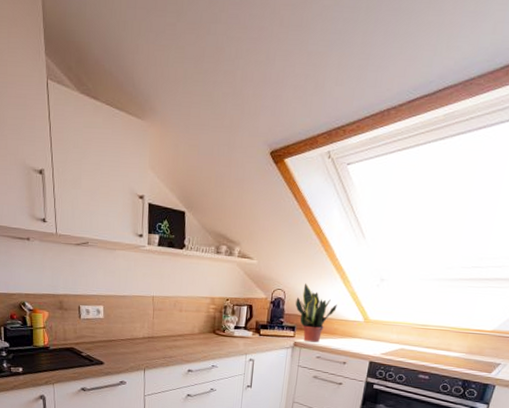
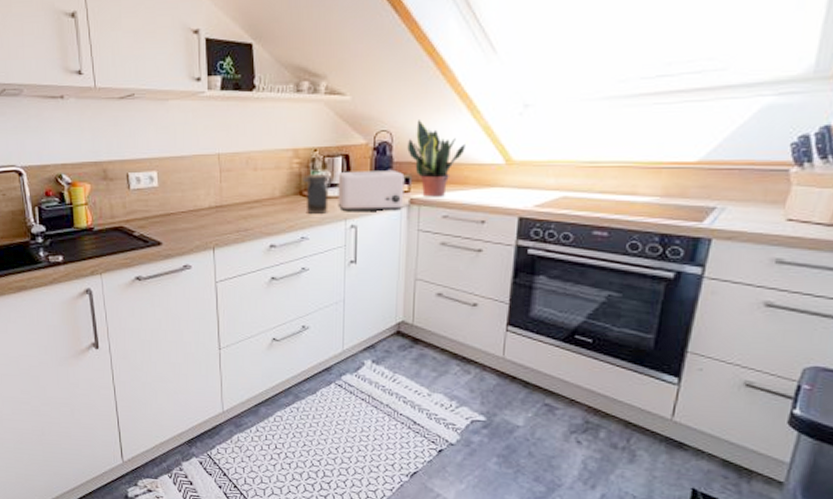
jar: none [216,317,238,349] -> present [303,173,332,214]
toaster: none [241,317,293,351] -> present [338,171,406,212]

